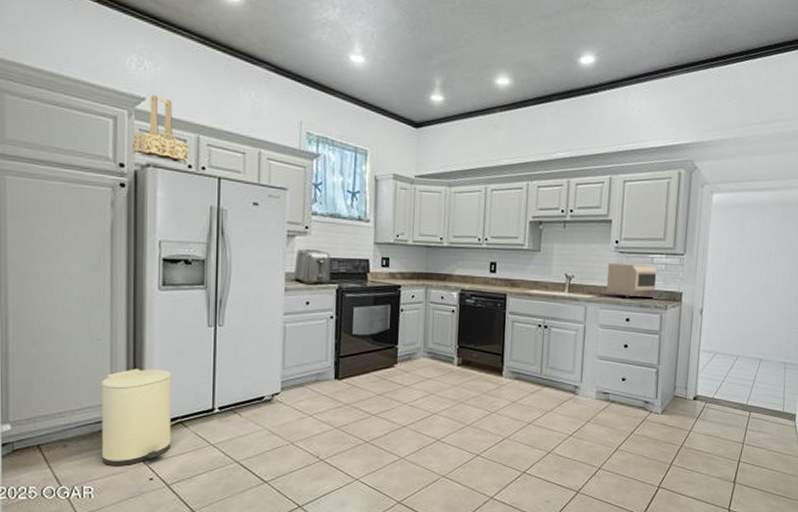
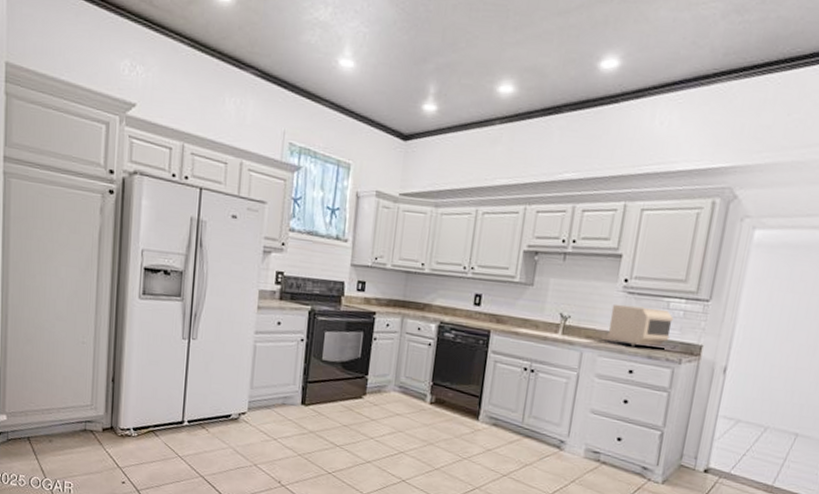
pedal bin: present [101,368,171,467] -> none [81,374,146,467]
decorative basket: present [133,94,189,162] -> none [122,100,174,171]
toaster: present [293,248,331,285] -> none [267,265,305,305]

